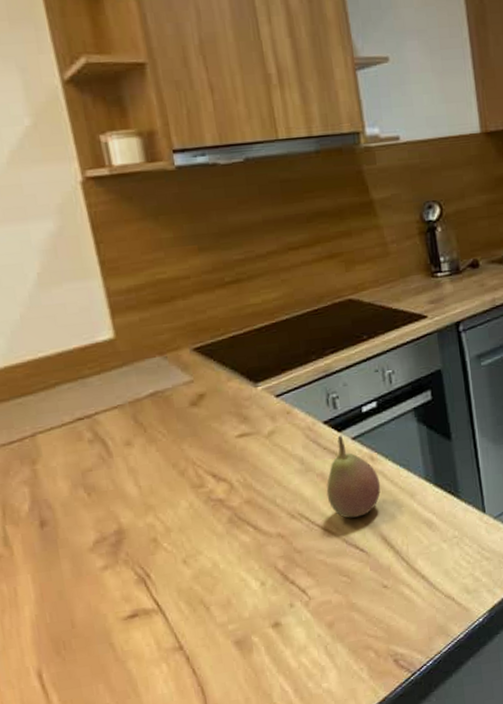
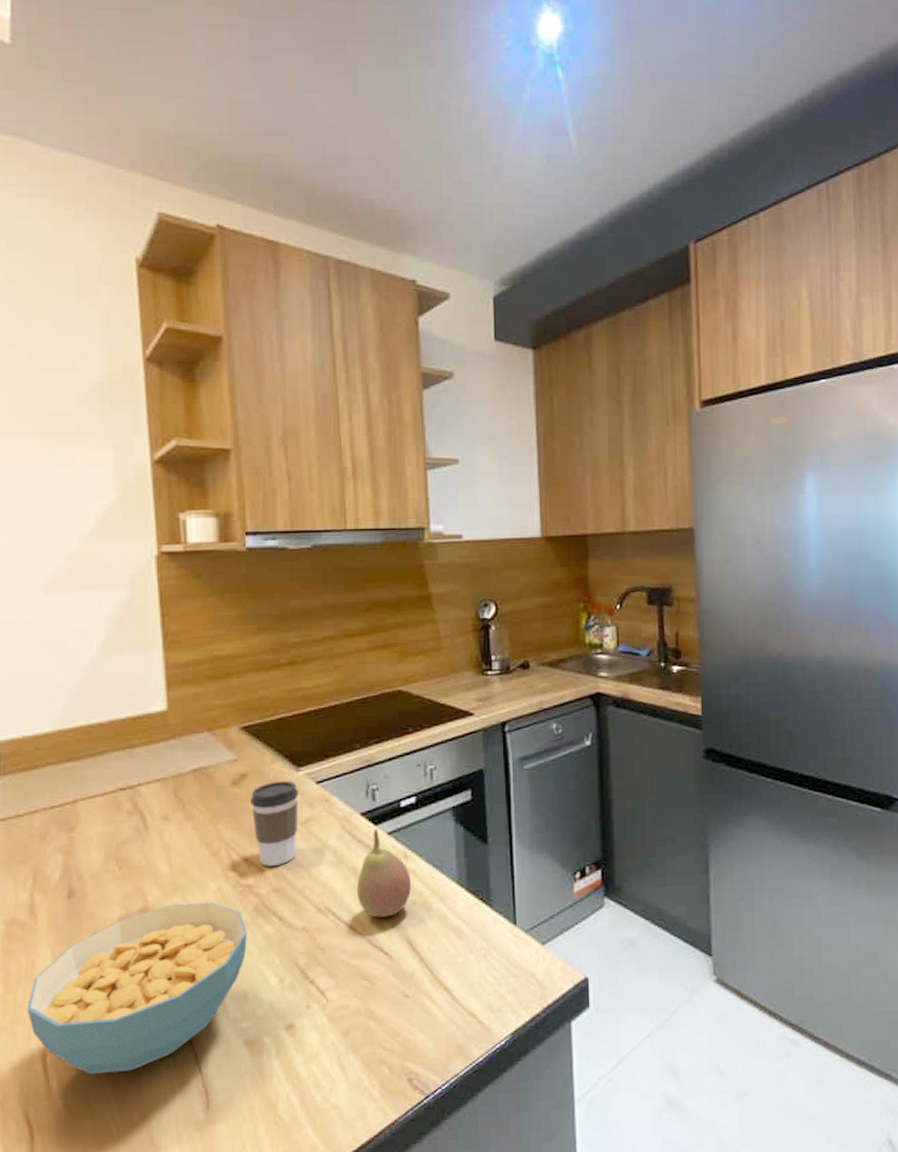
cereal bowl: none [15,517,225,686] -> present [27,901,247,1074]
coffee cup: none [210,397,264,480] -> present [249,780,299,866]

